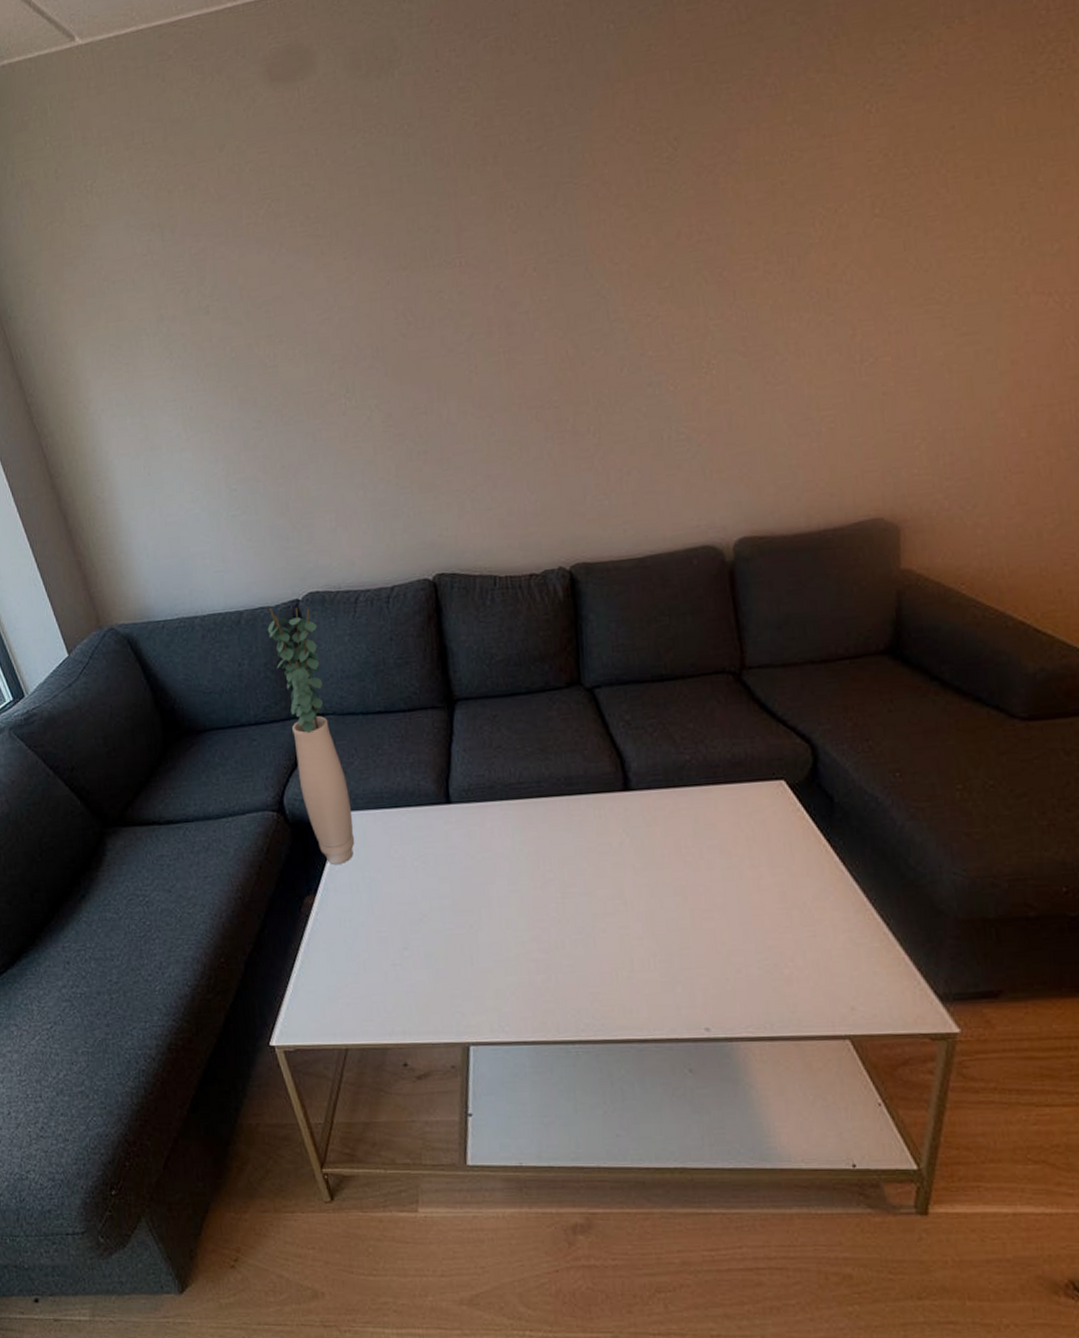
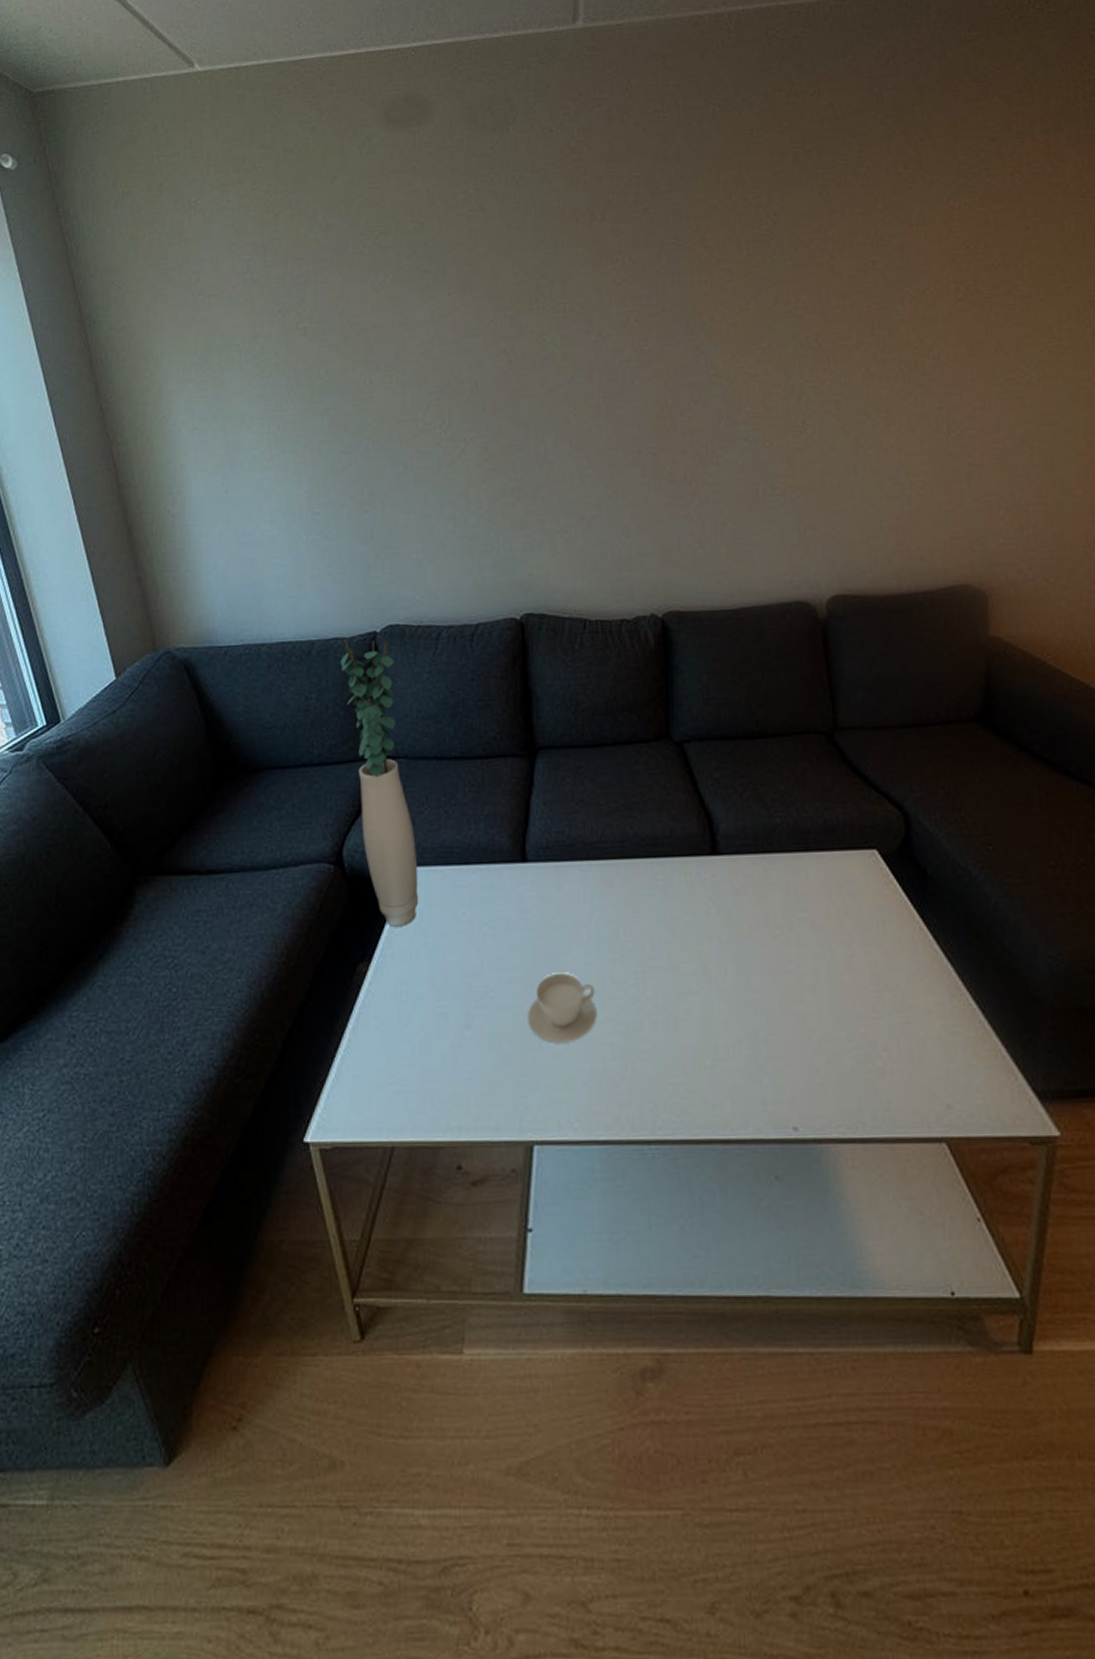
teacup: none [458,899,522,961] -> present [527,972,597,1043]

